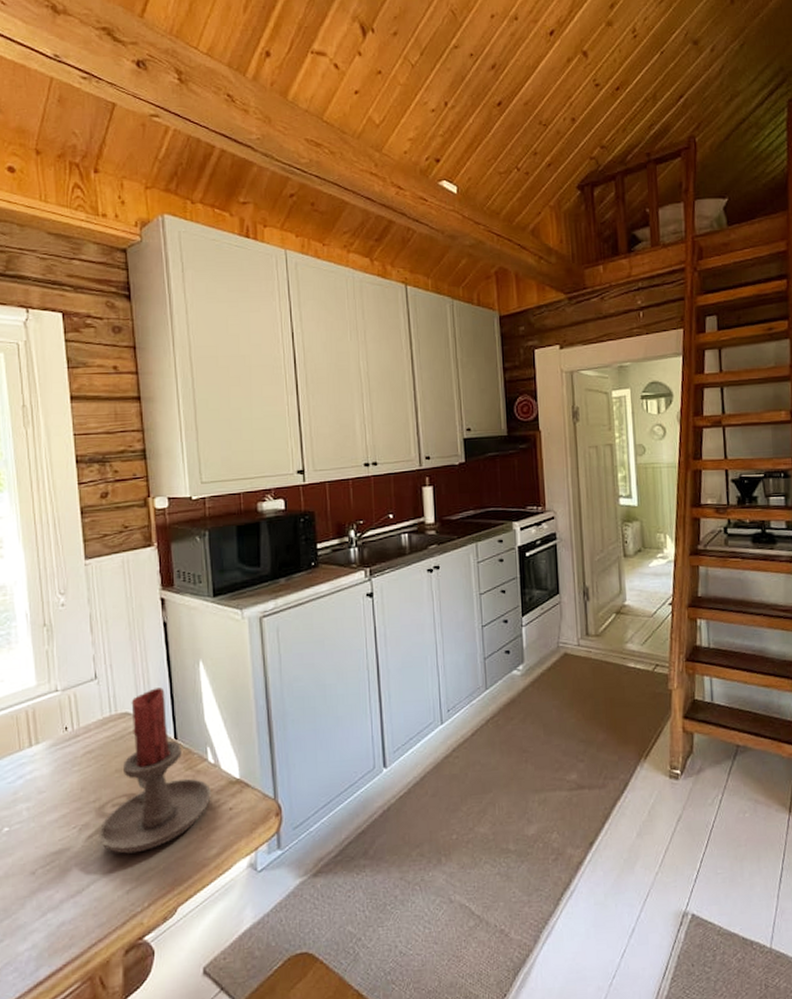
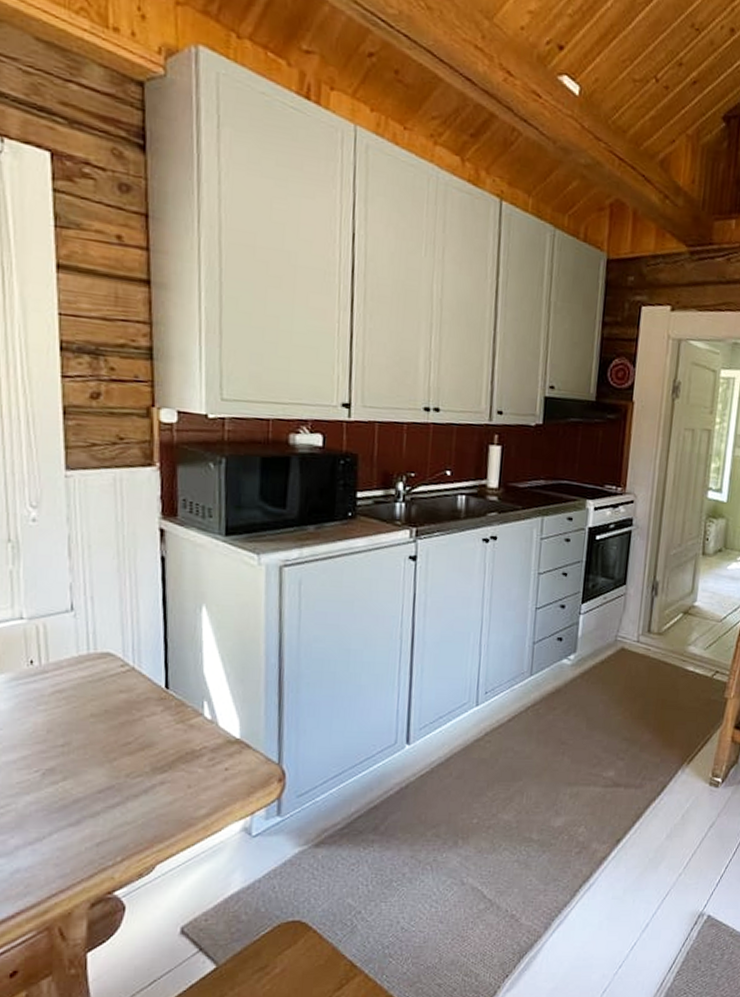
candle holder: present [99,688,211,854] -> none [66,629,205,805]

